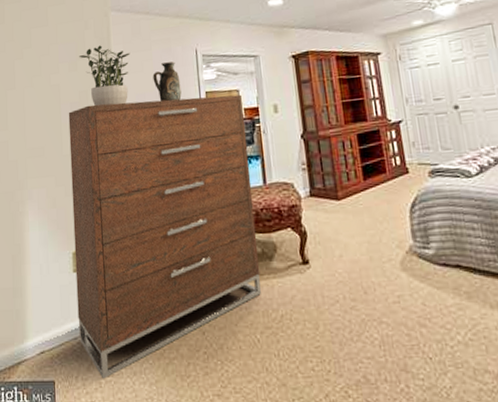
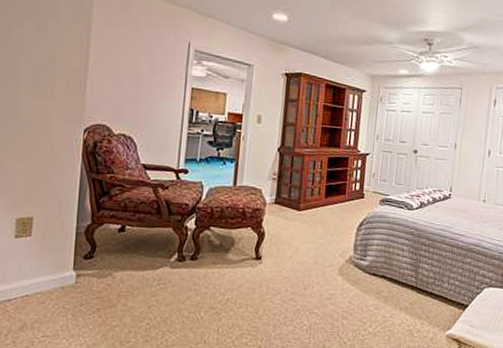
dresser: present [68,94,261,379] -> none [13,72,228,339]
potted plant: present [79,45,130,107] -> none [51,10,115,81]
decorative vase: present [153,61,182,102] -> none [136,47,167,90]

